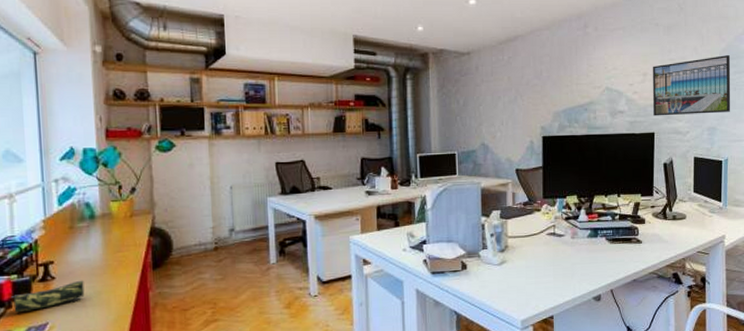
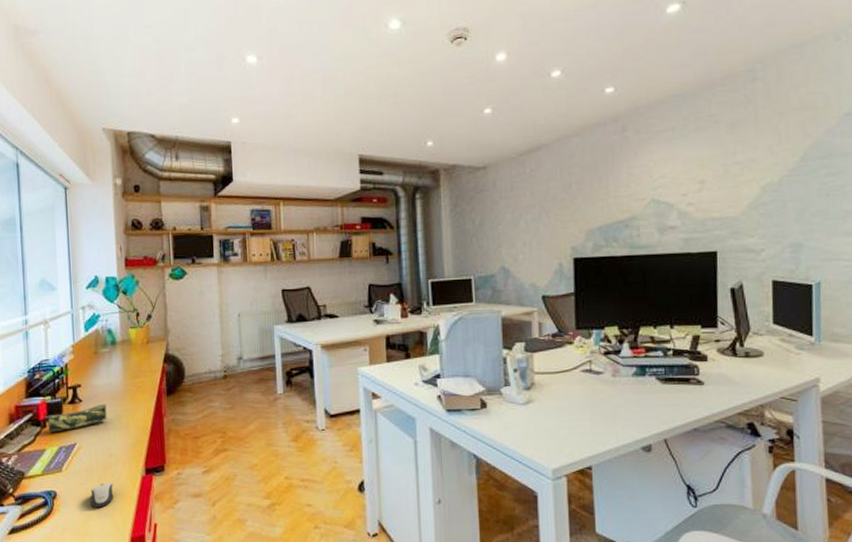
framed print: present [653,54,731,116] -> none [713,152,823,232]

